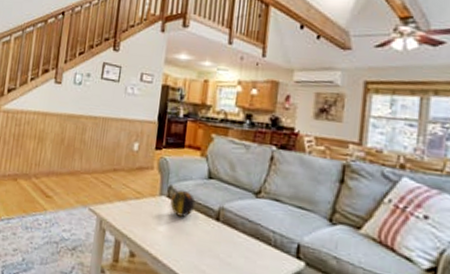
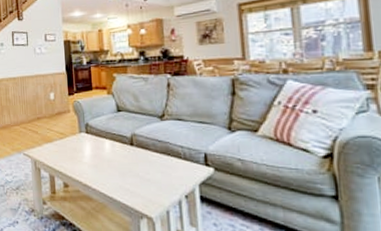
decorative orb: present [170,190,196,217] -> none [89,125,111,147]

